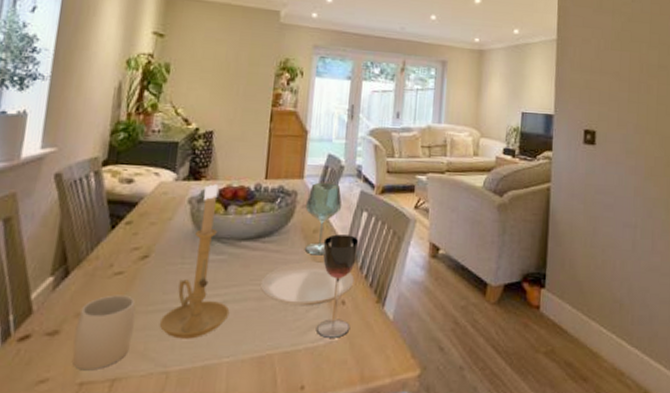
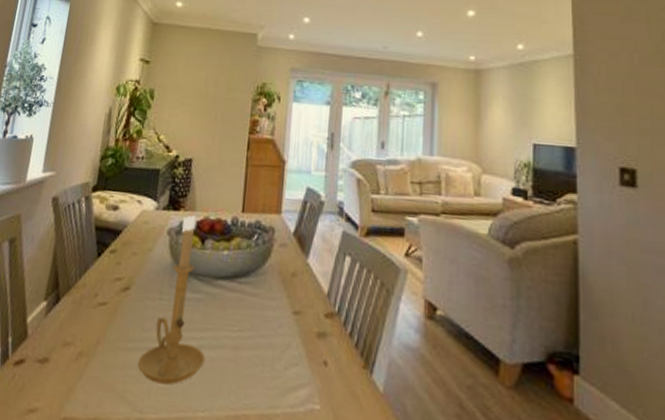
mug: present [72,294,136,371] -> none [58,326,117,406]
plate: present [261,261,355,306] -> none [237,309,338,363]
wine glass: present [304,182,343,255] -> none [282,219,323,304]
wineglass: present [315,234,359,338] -> none [295,280,342,406]

